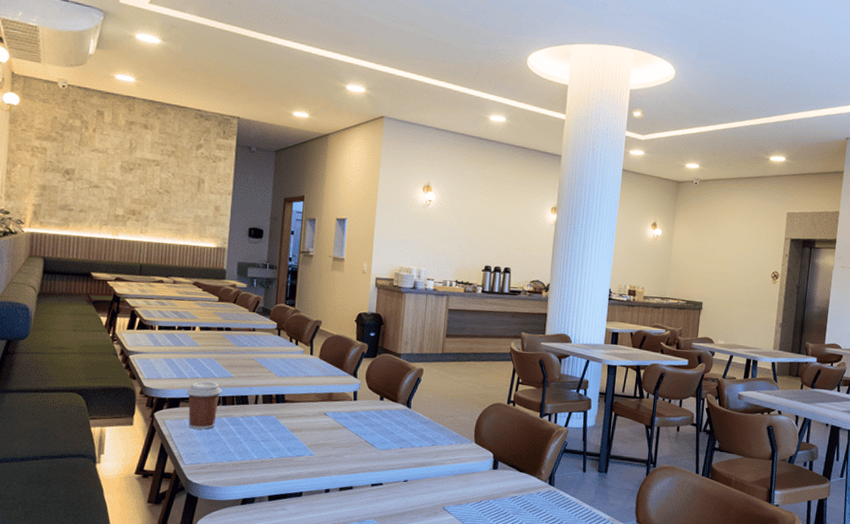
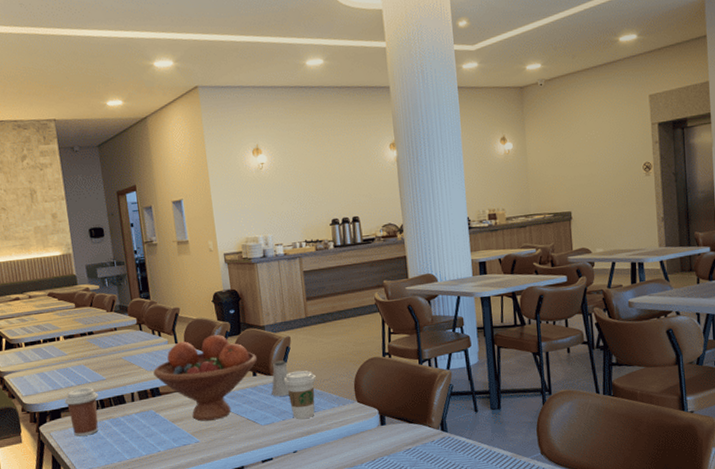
fruit bowl: none [282,353,388,437] -> present [153,334,258,421]
saltshaker: none [394,390,416,425] -> present [271,360,290,397]
coffee cup: none [408,402,440,450] -> present [283,370,316,419]

